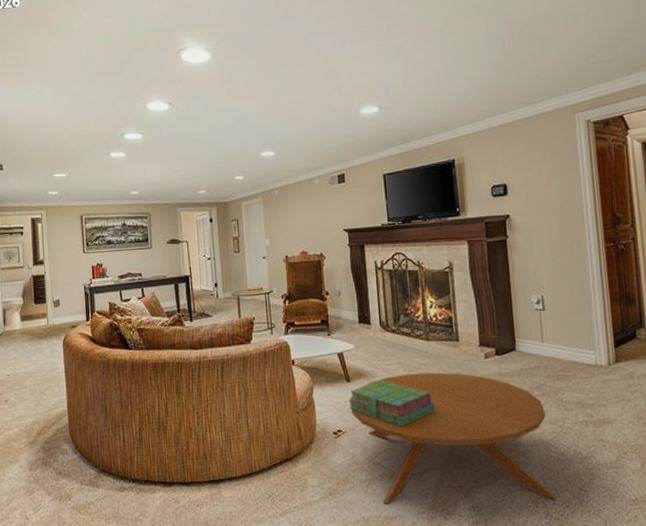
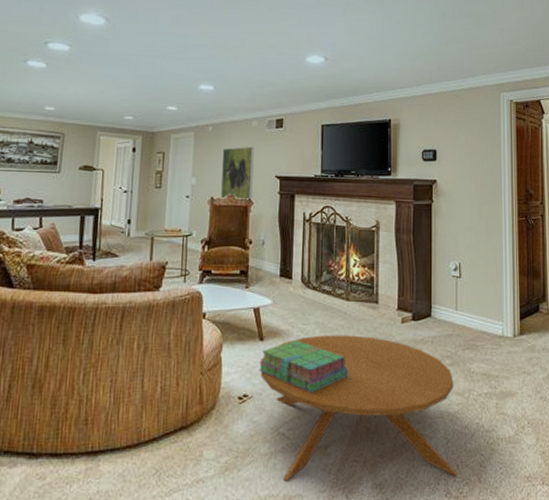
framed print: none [290,204,324,257] -> present [221,146,254,200]

